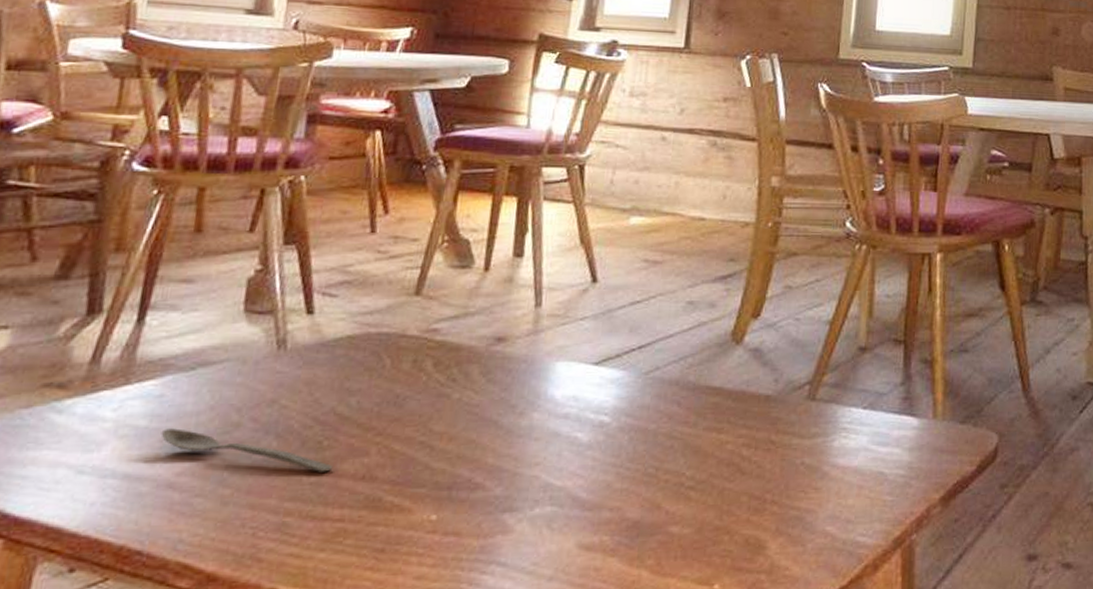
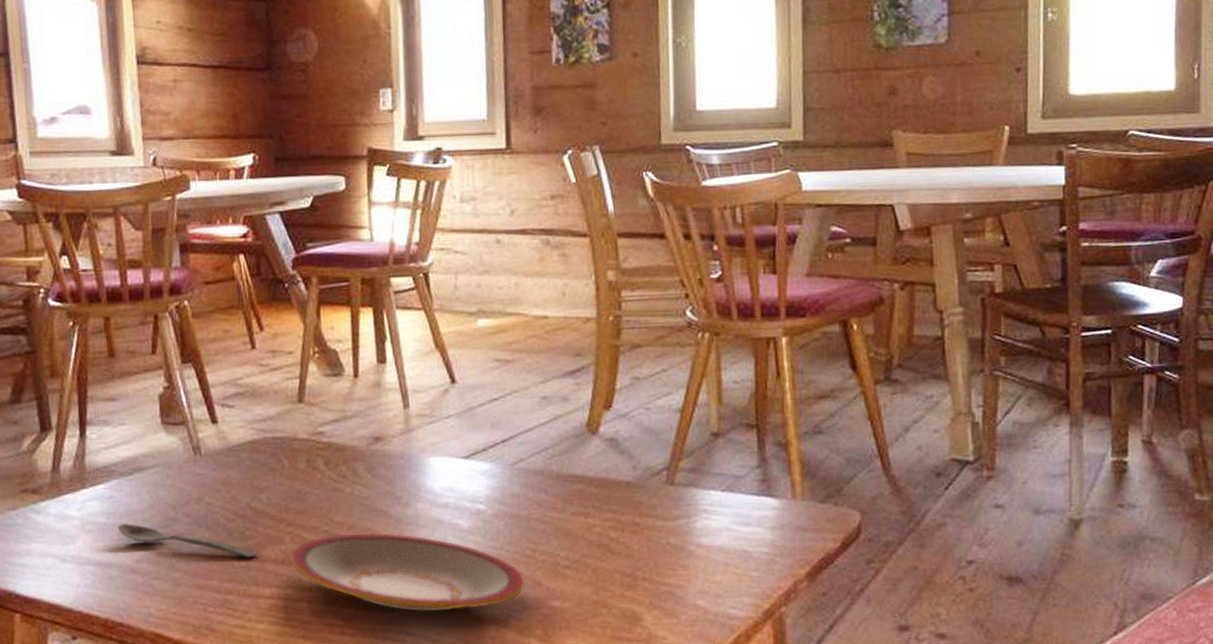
plate: none [373,445,643,539] -> present [291,532,525,613]

